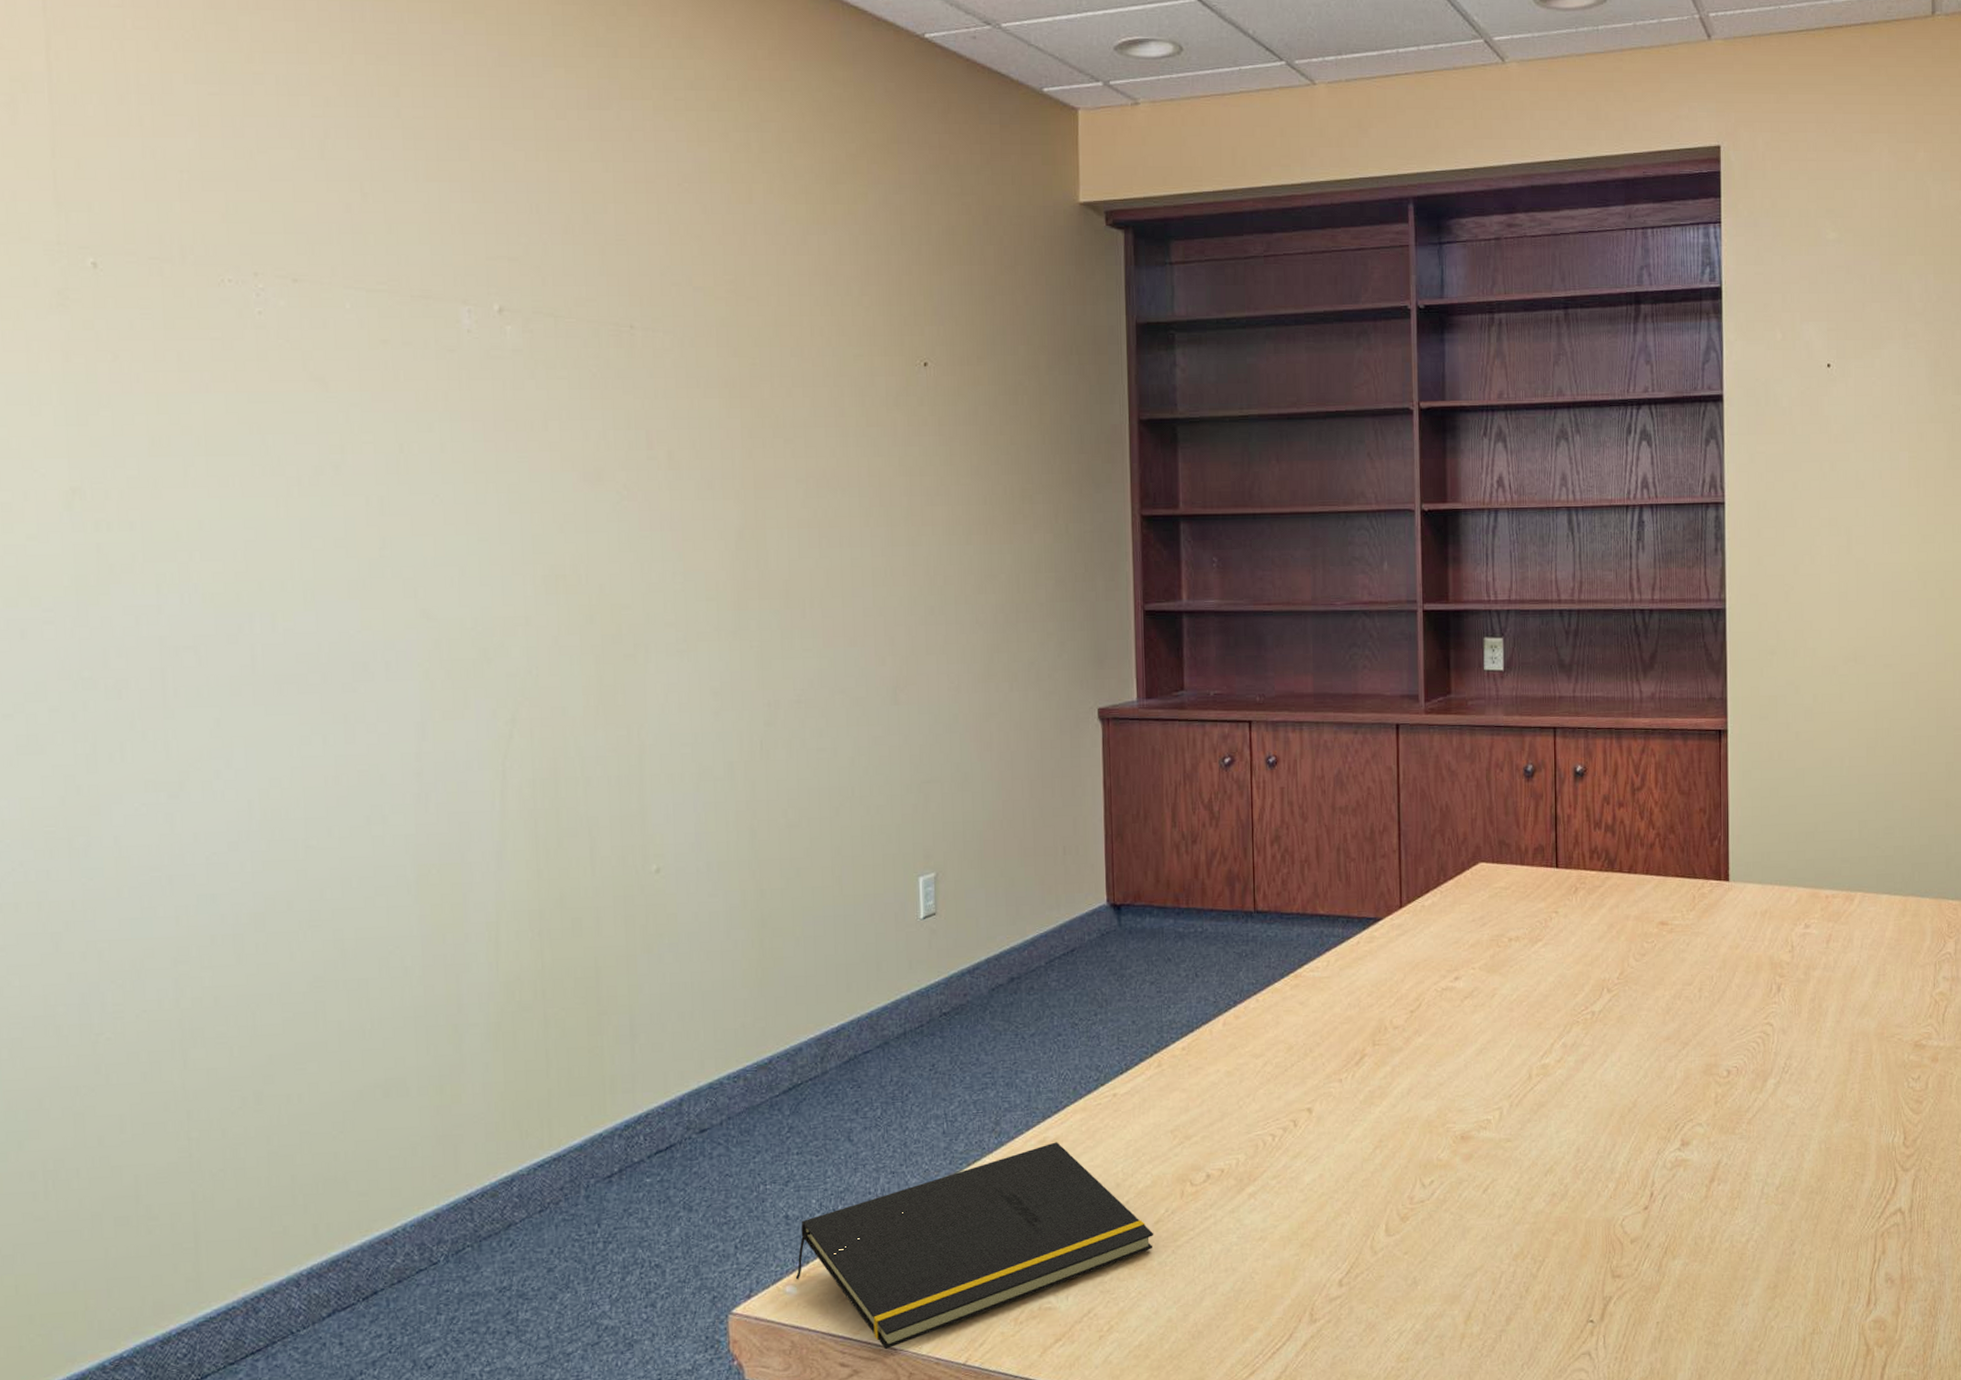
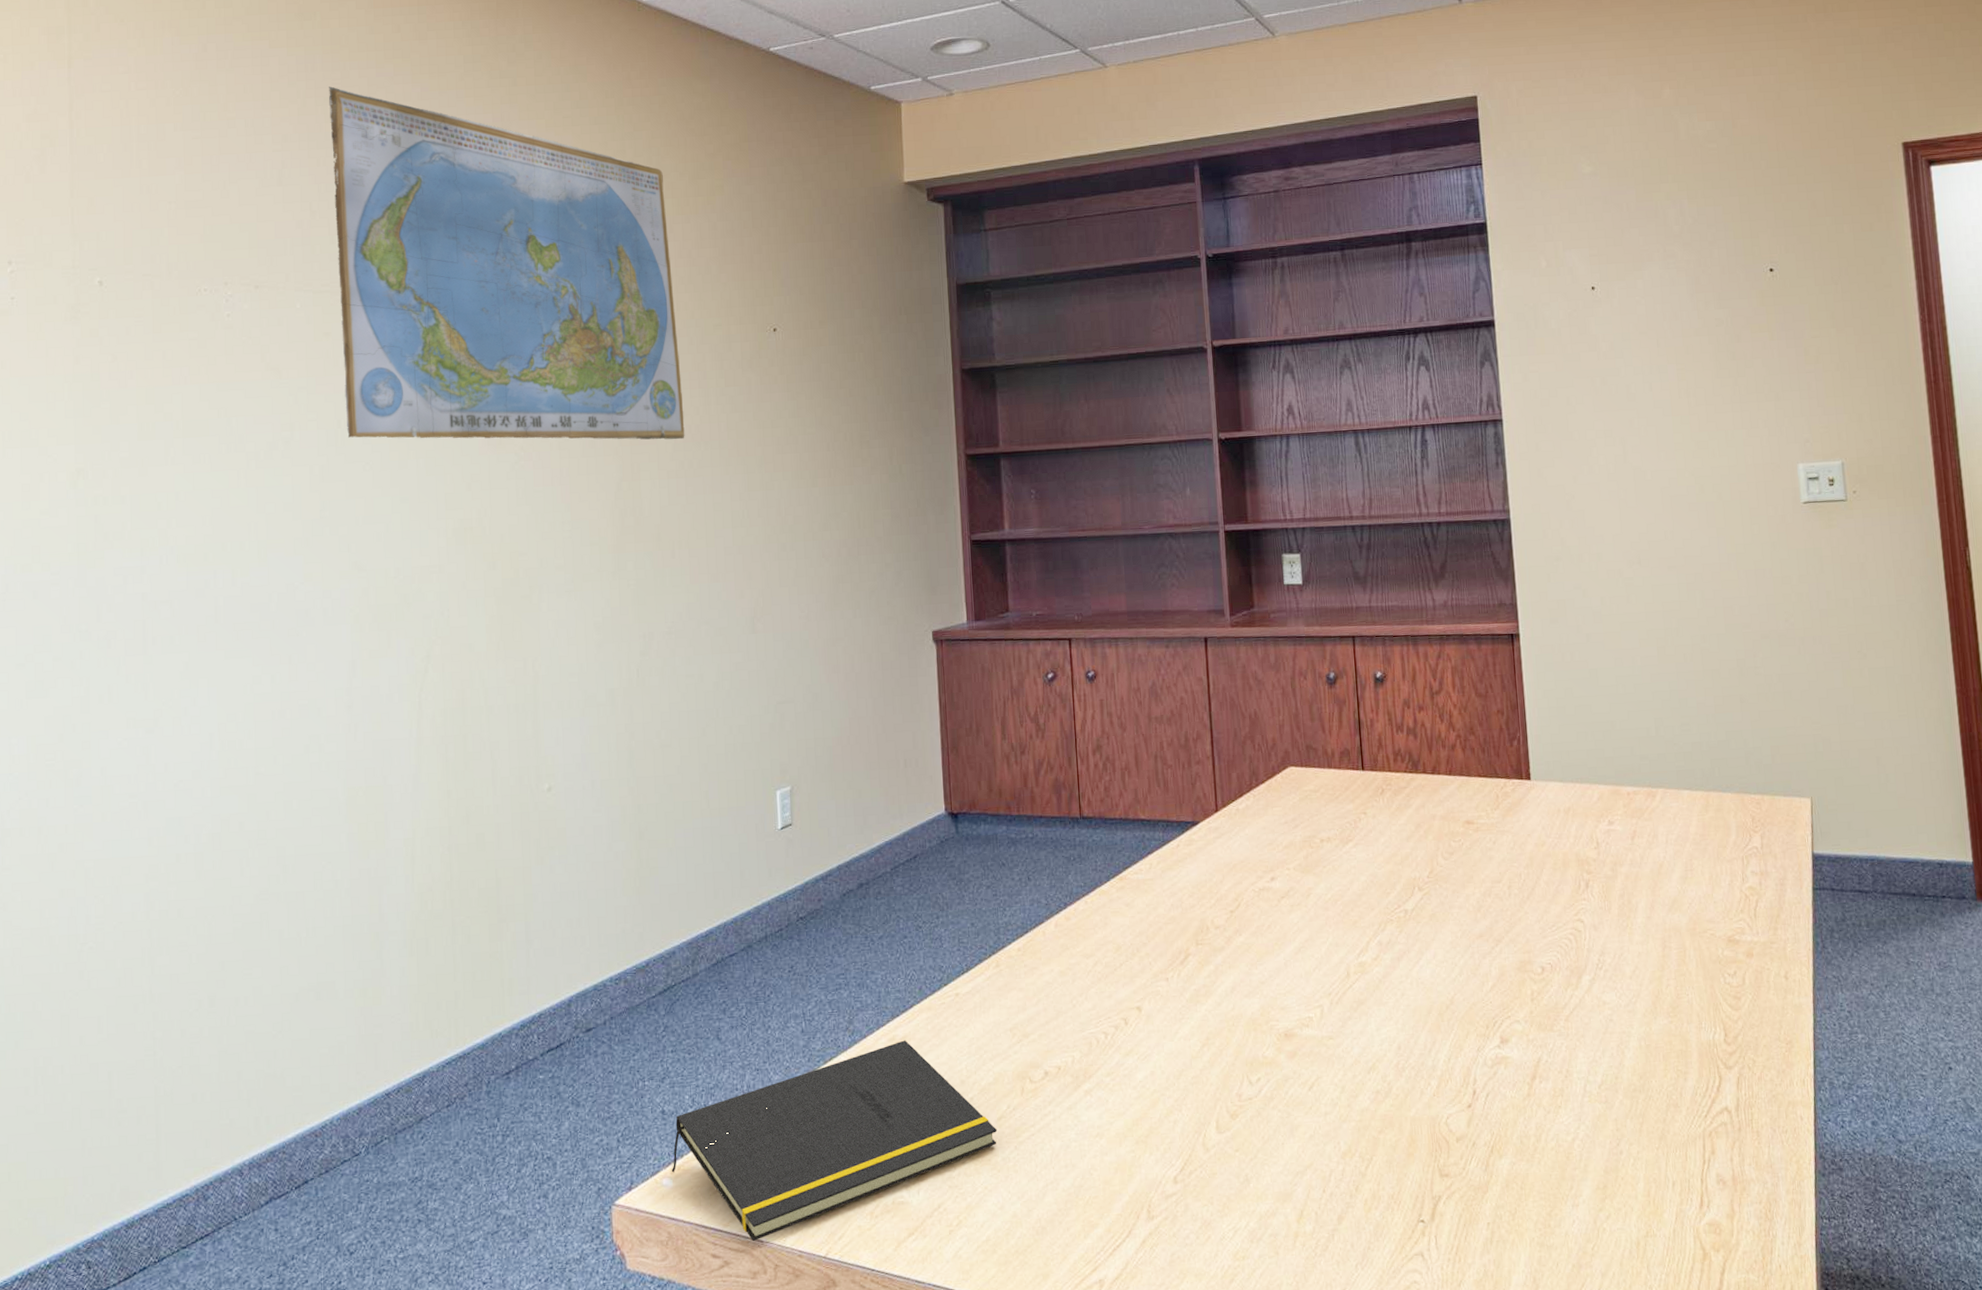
world map: none [381,42,819,485] -> present [328,86,685,440]

